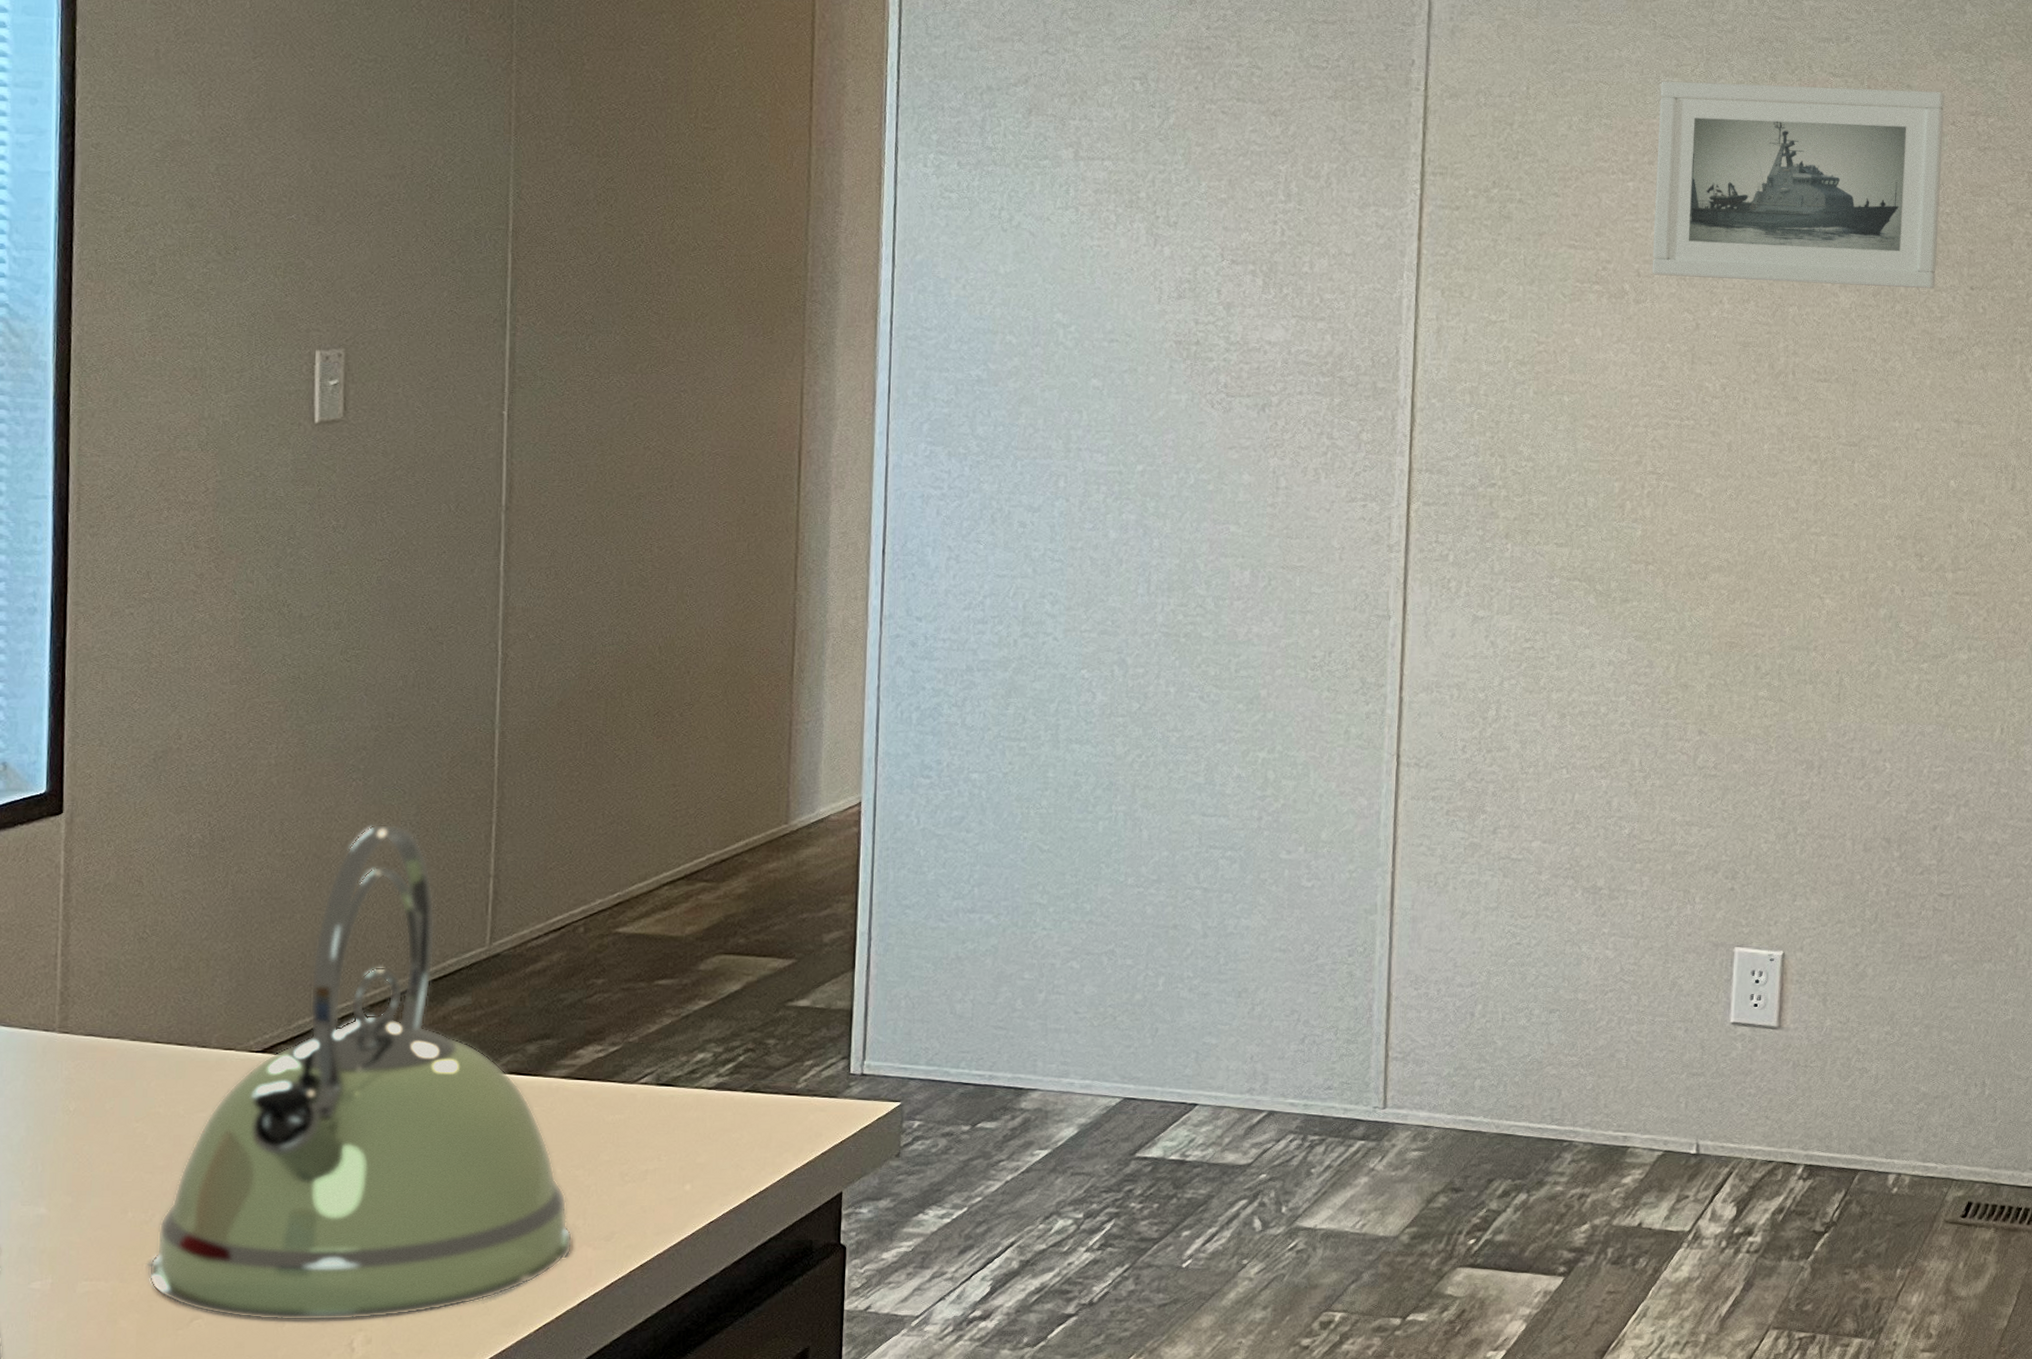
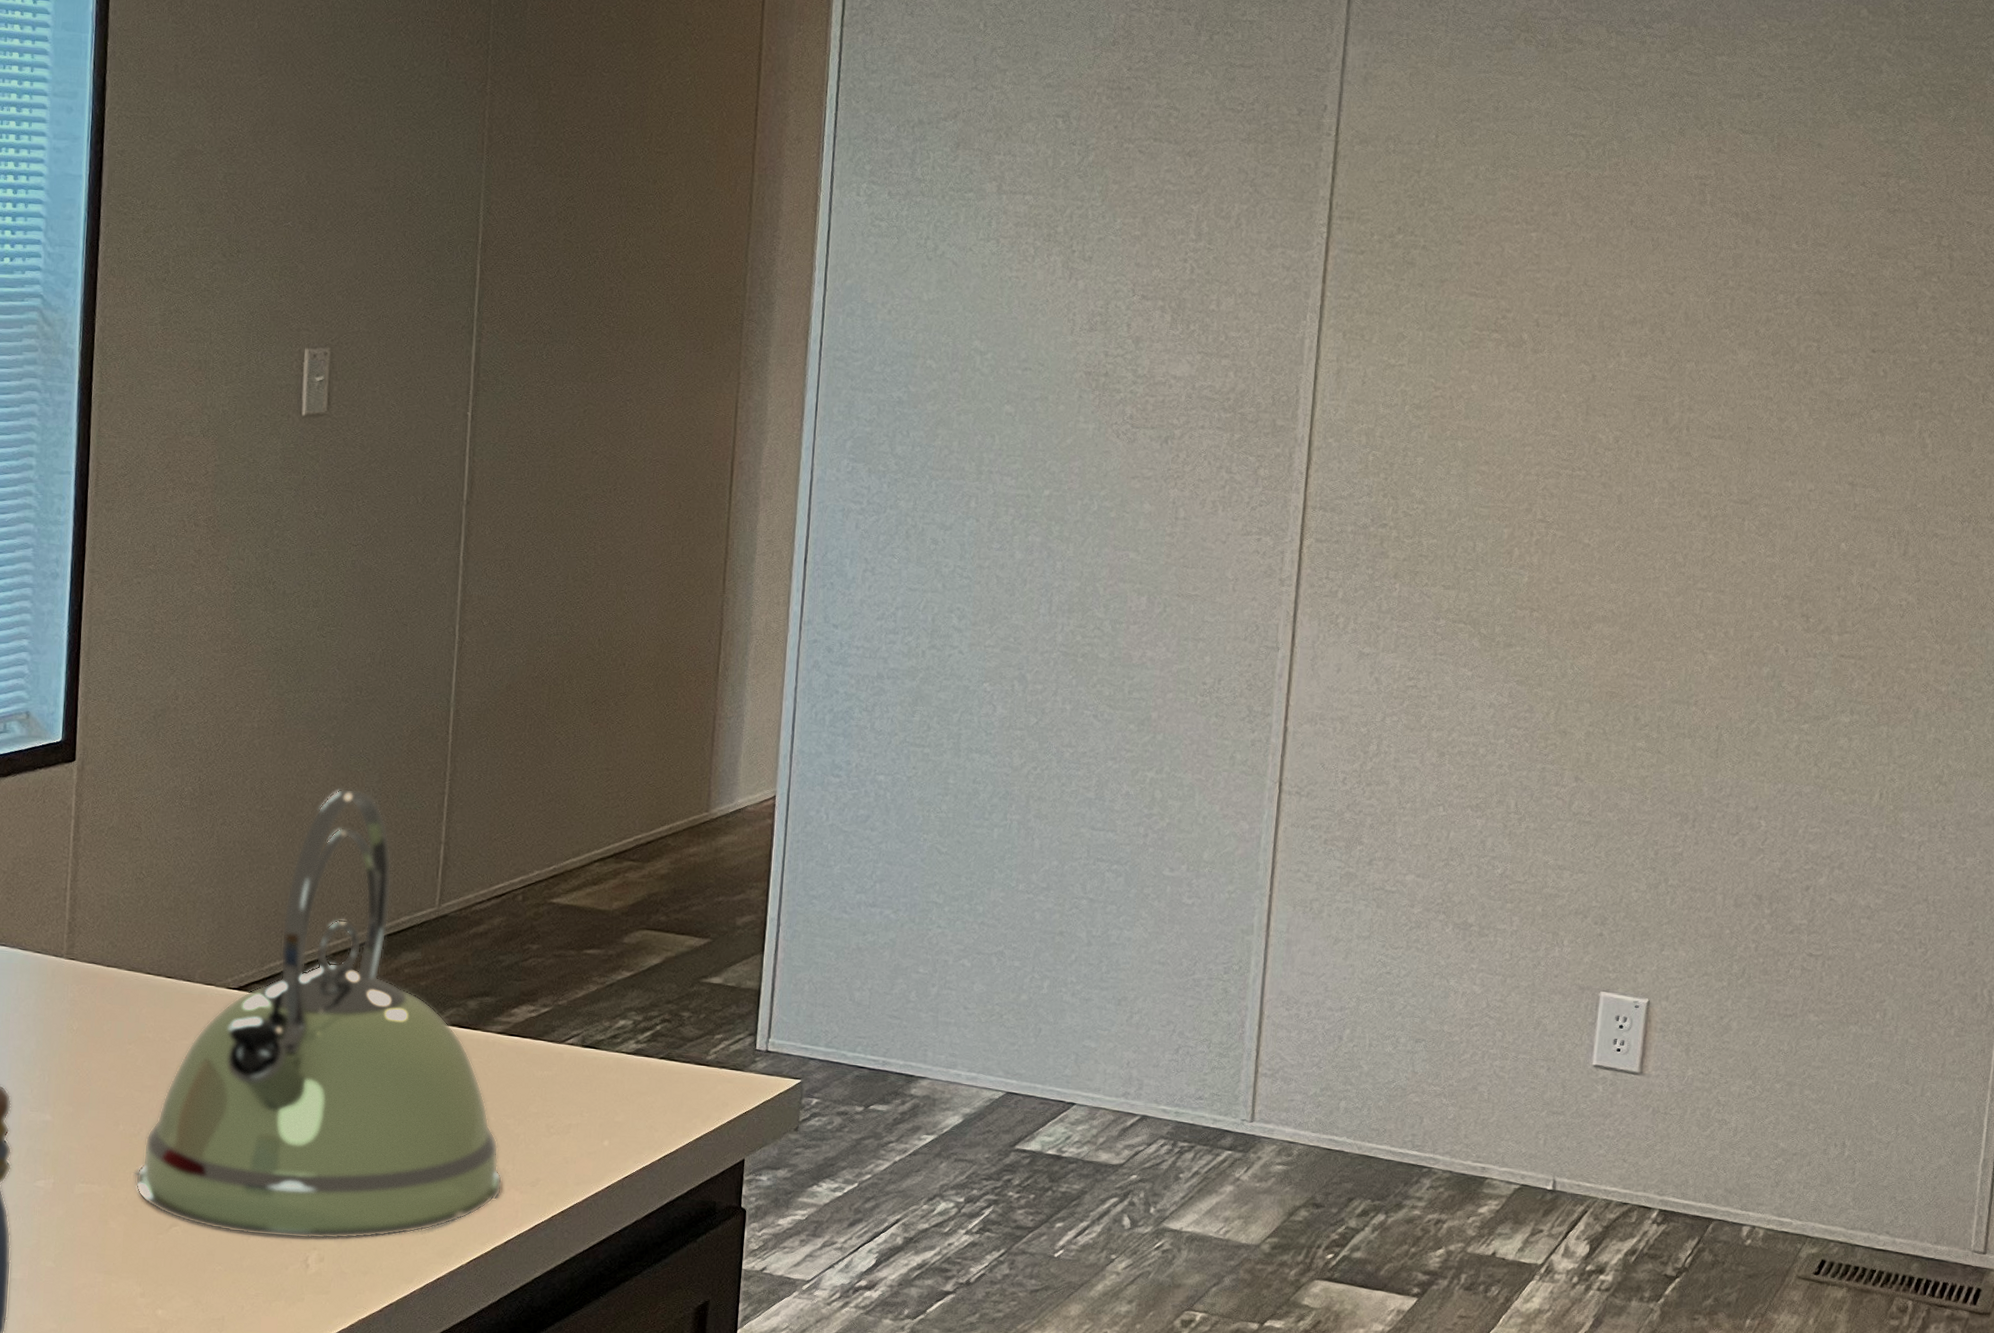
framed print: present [1652,80,1945,289] -> none [1551,132,1856,350]

